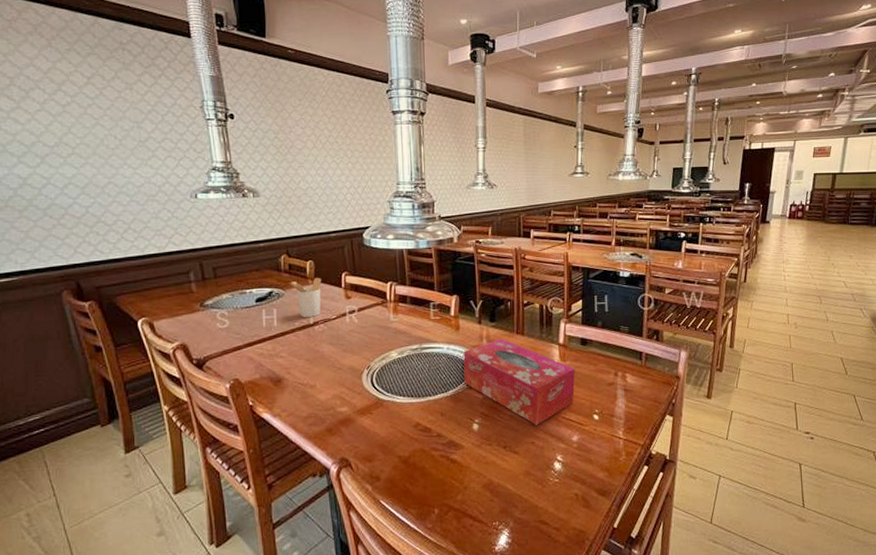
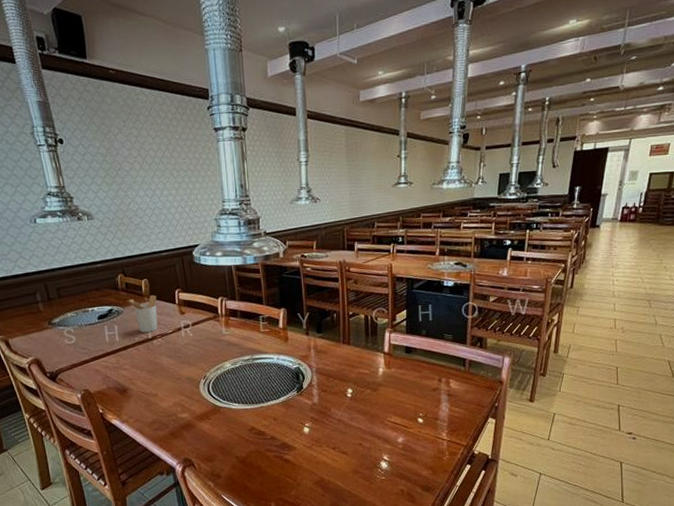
tissue box: present [463,338,575,425] -> none [292,348,400,428]

